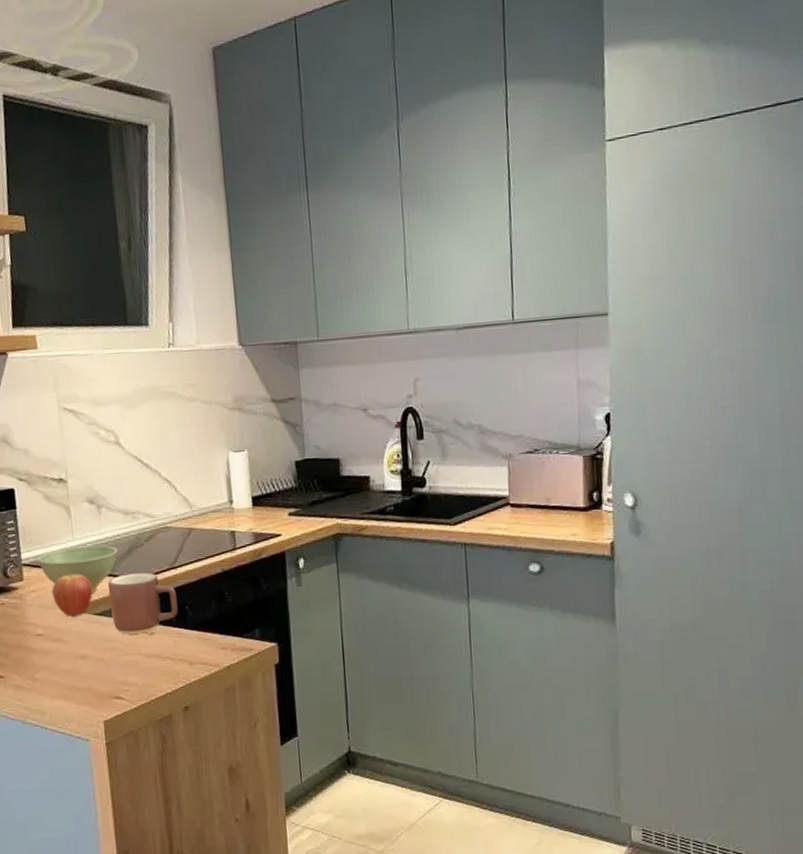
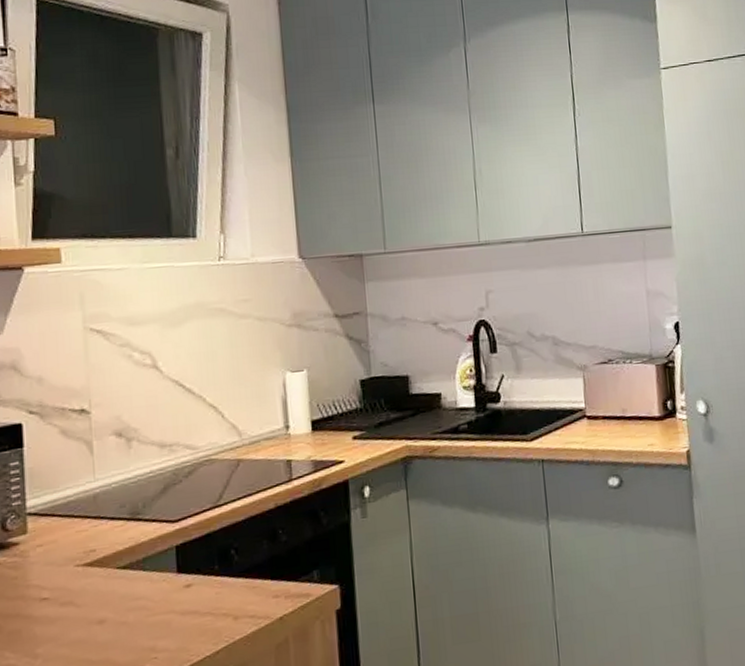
bowl: present [37,545,117,593] -> none [47,484,149,543]
fruit: present [52,572,93,616] -> none [64,518,117,572]
mug: present [107,572,178,635] -> none [135,513,222,590]

